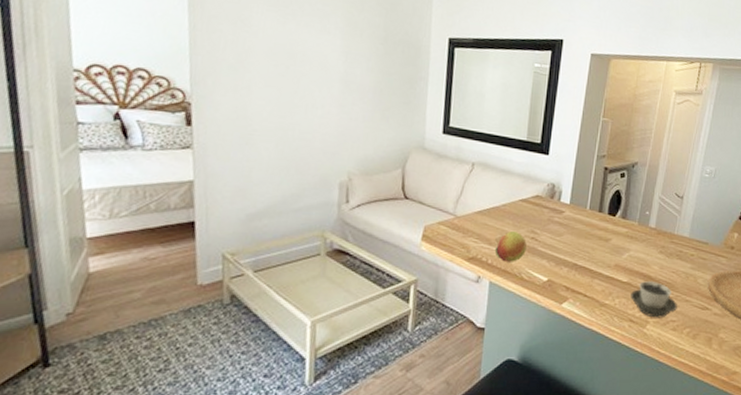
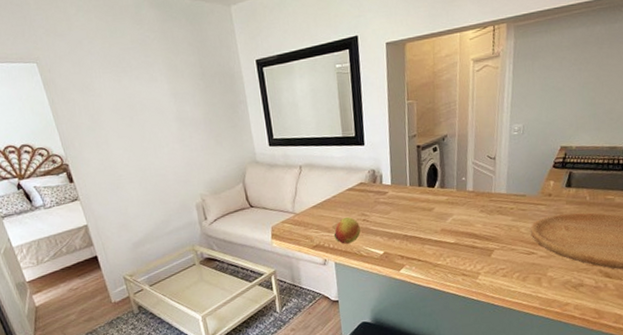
cup: present [631,281,677,318] -> none [460,238,504,269]

